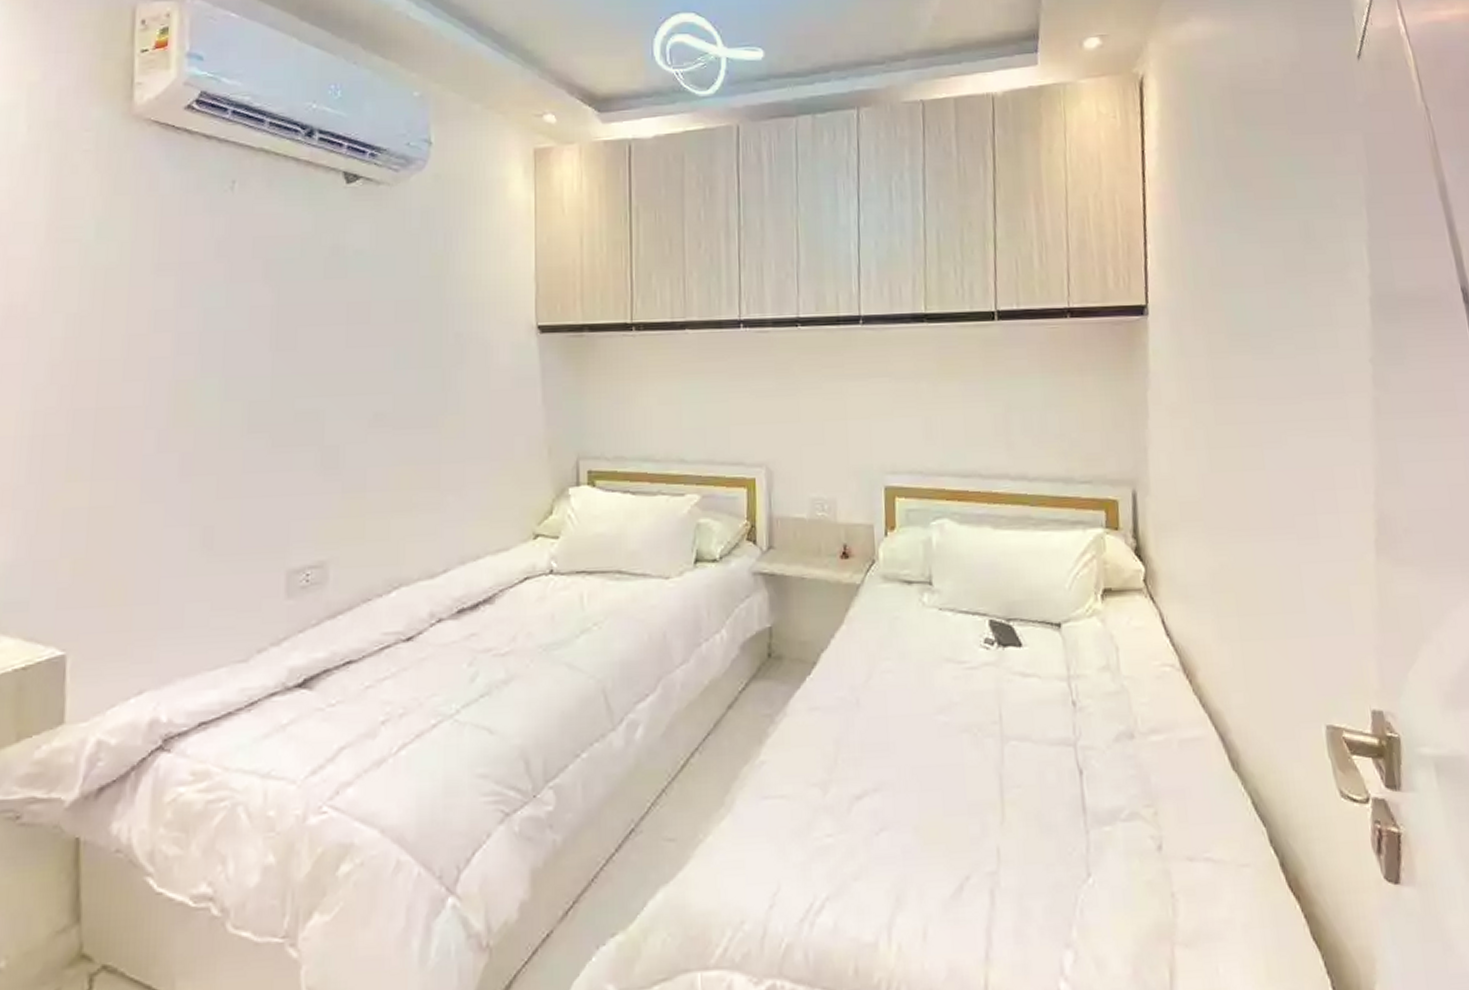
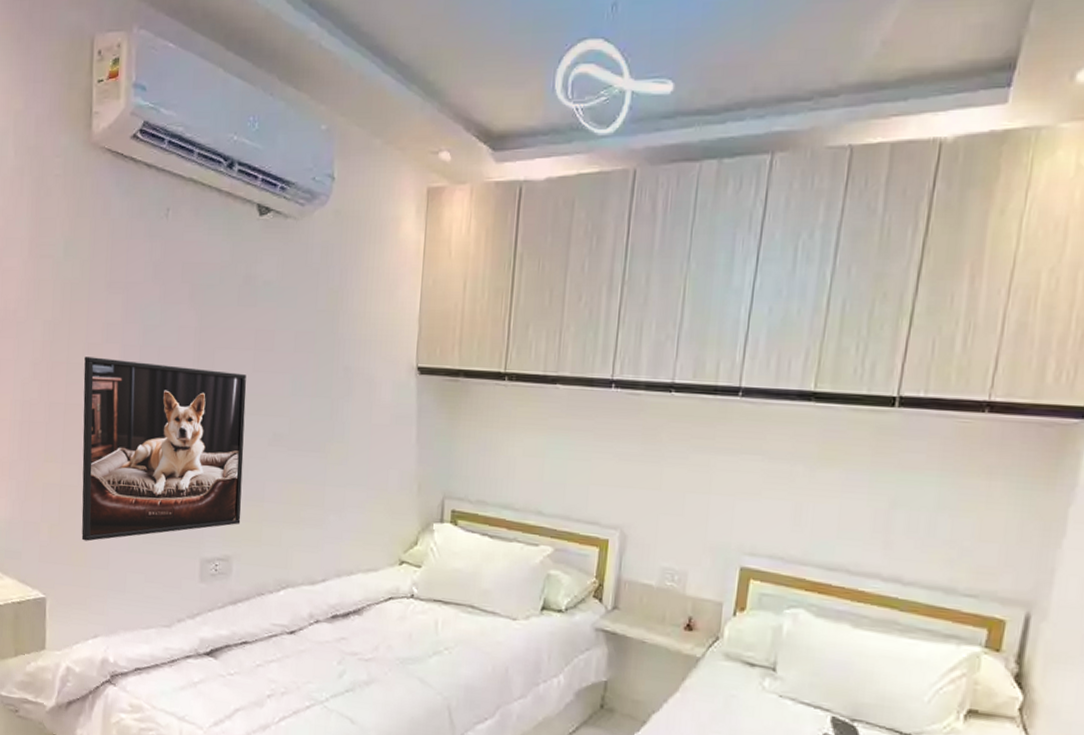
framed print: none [119,350,339,573] -> present [81,356,247,541]

